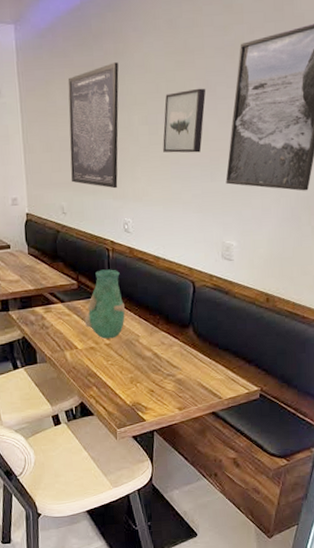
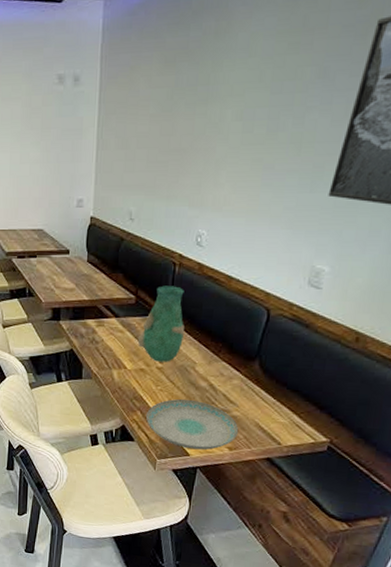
wall art: present [67,62,119,189] -> none [144,44,218,195]
plate: none [102,369,185,415] -> present [146,399,239,450]
wall art: present [163,88,206,153] -> none [256,76,323,157]

